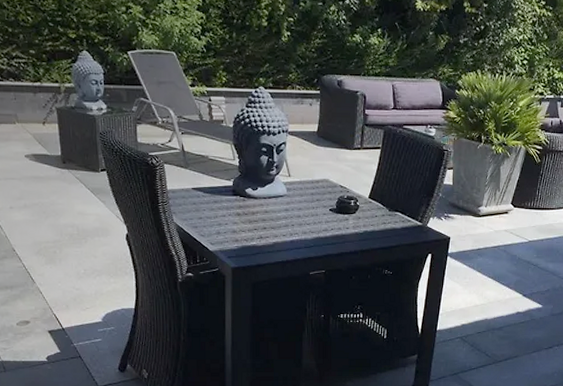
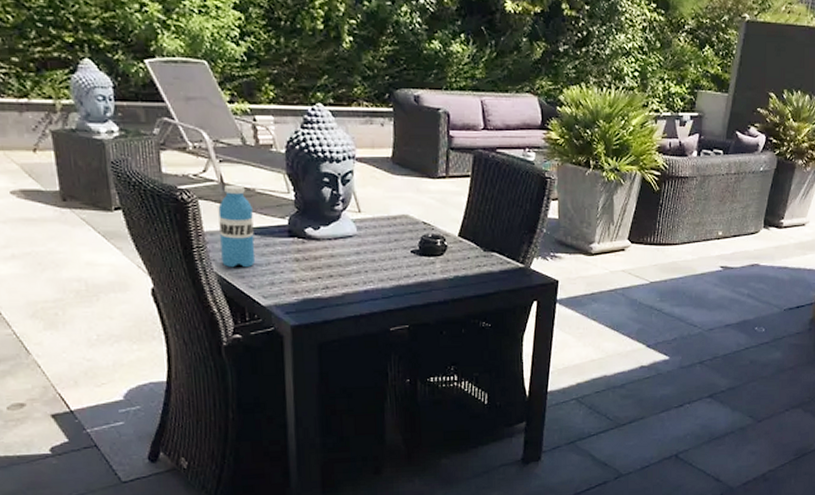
water bottle: none [179,152,206,220] -> present [218,184,256,268]

